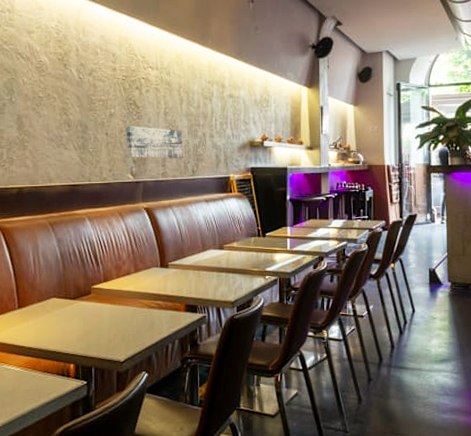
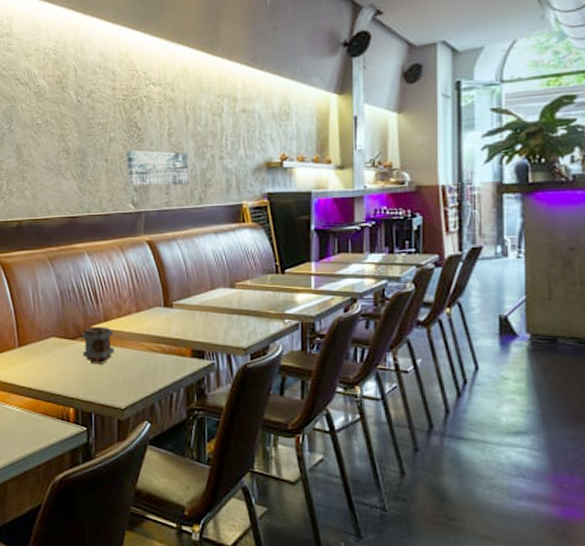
mug: none [81,287,114,321] -> present [81,327,114,364]

